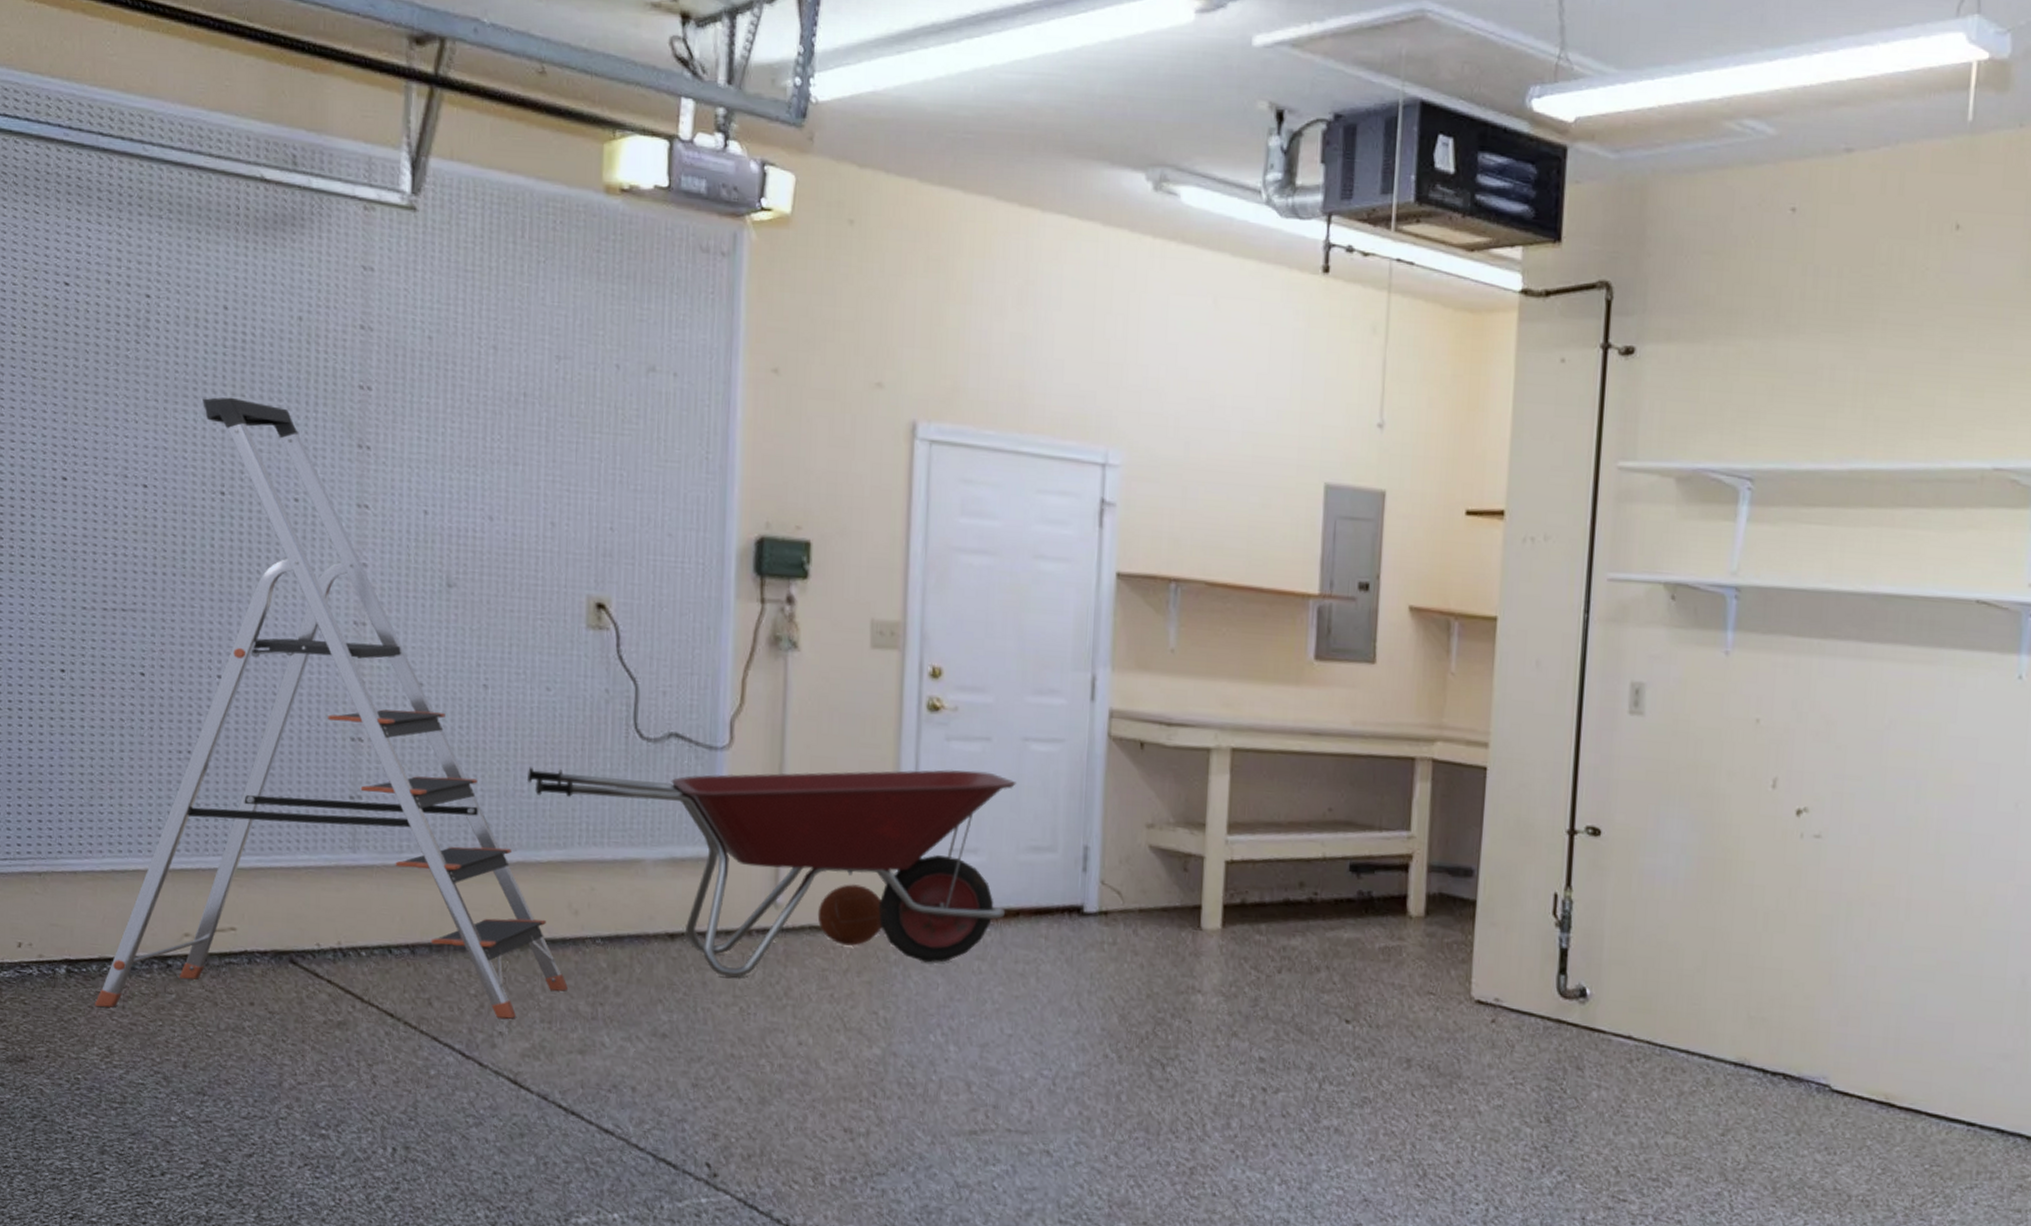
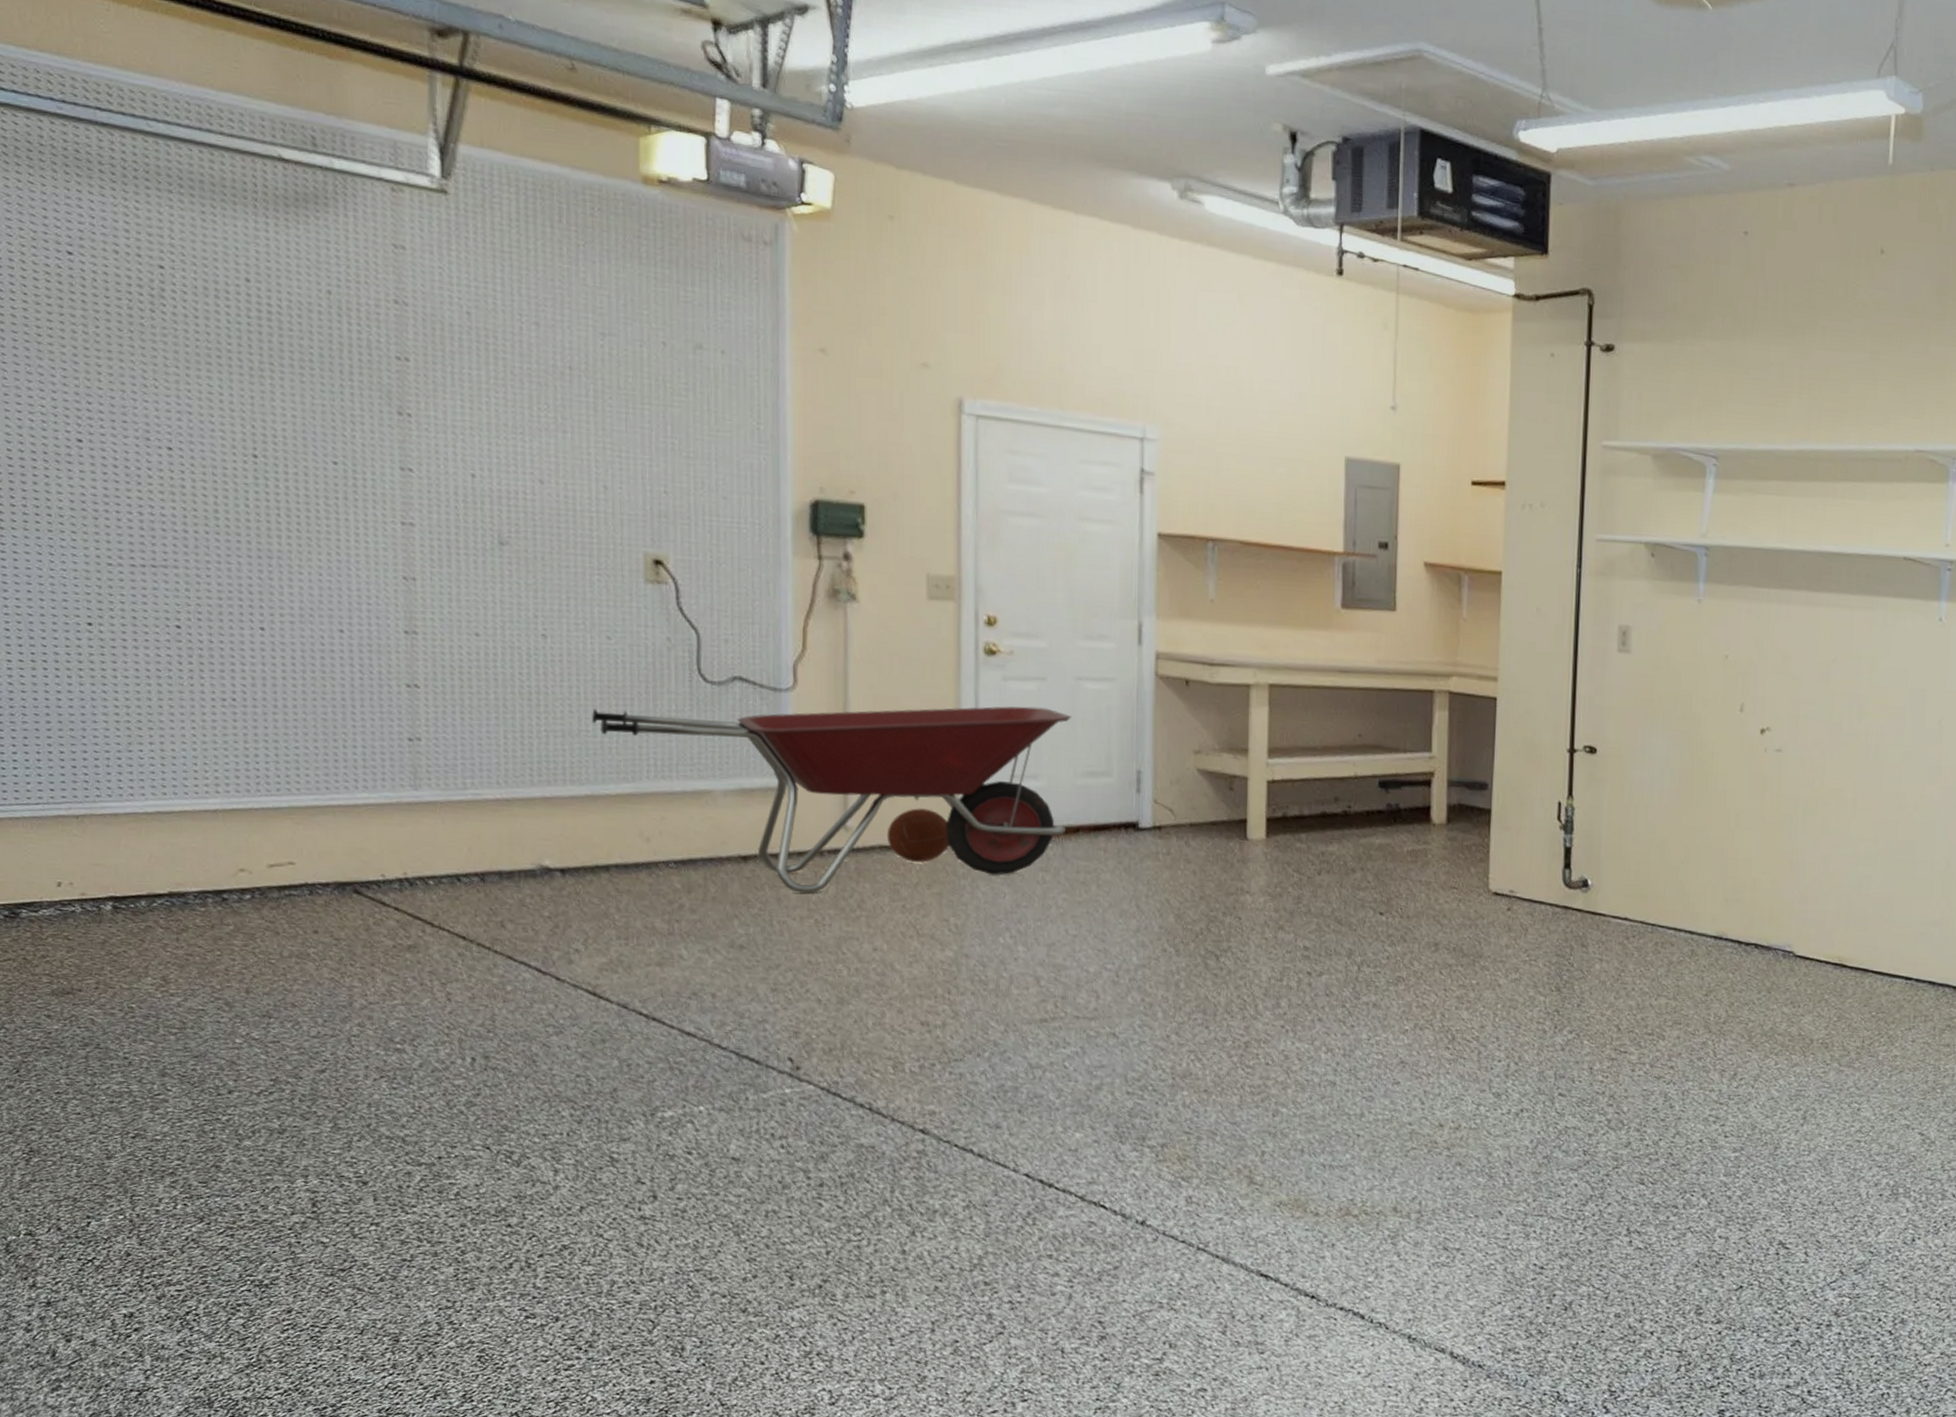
ladder: present [94,397,568,1019] -> none [145,365,643,941]

